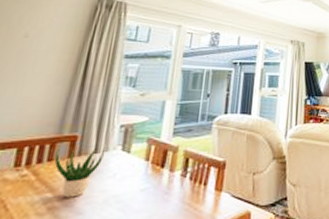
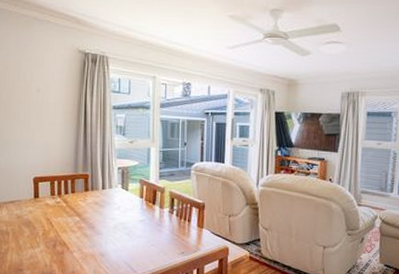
potted plant: present [54,149,105,198] -> none [76,184,109,222]

